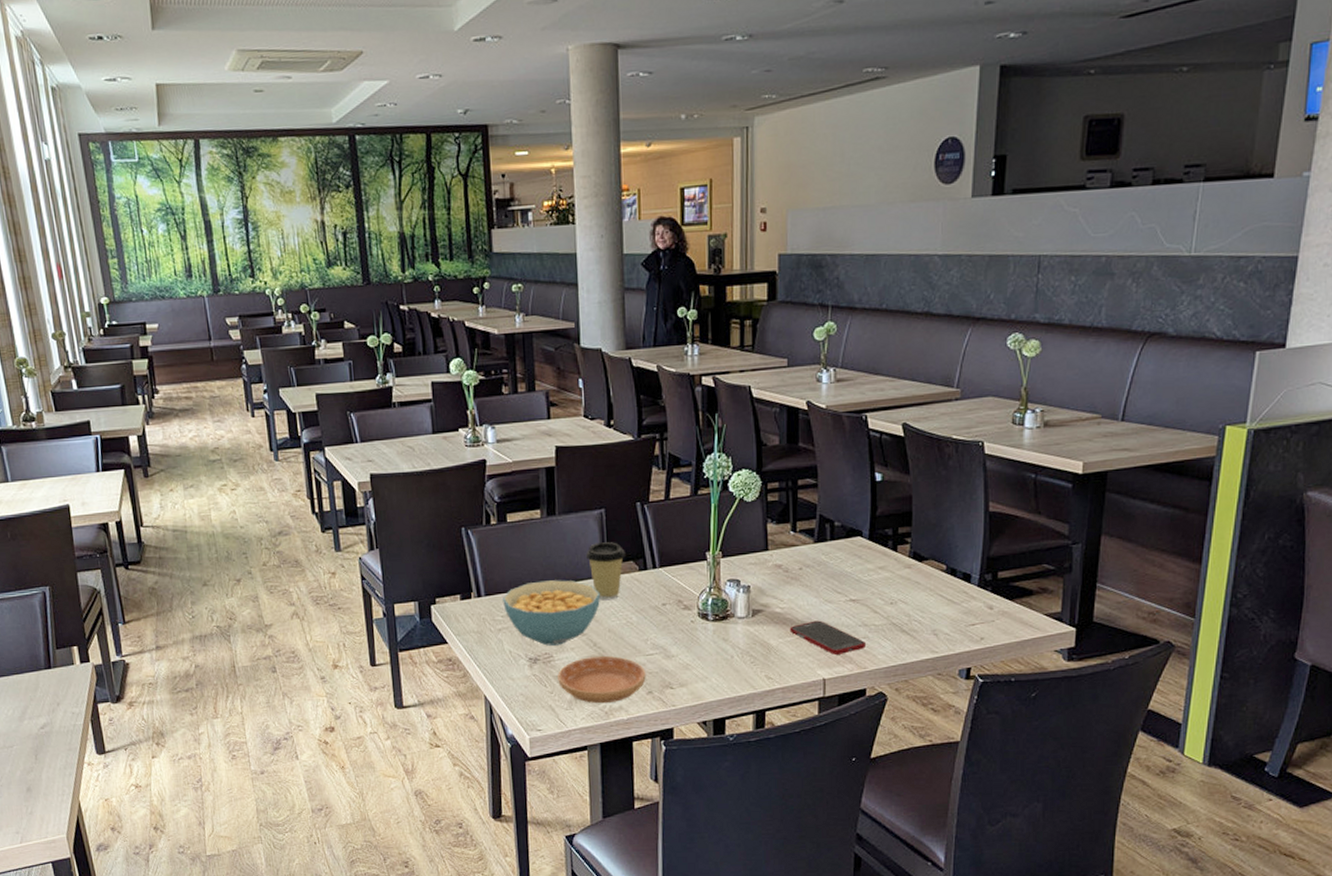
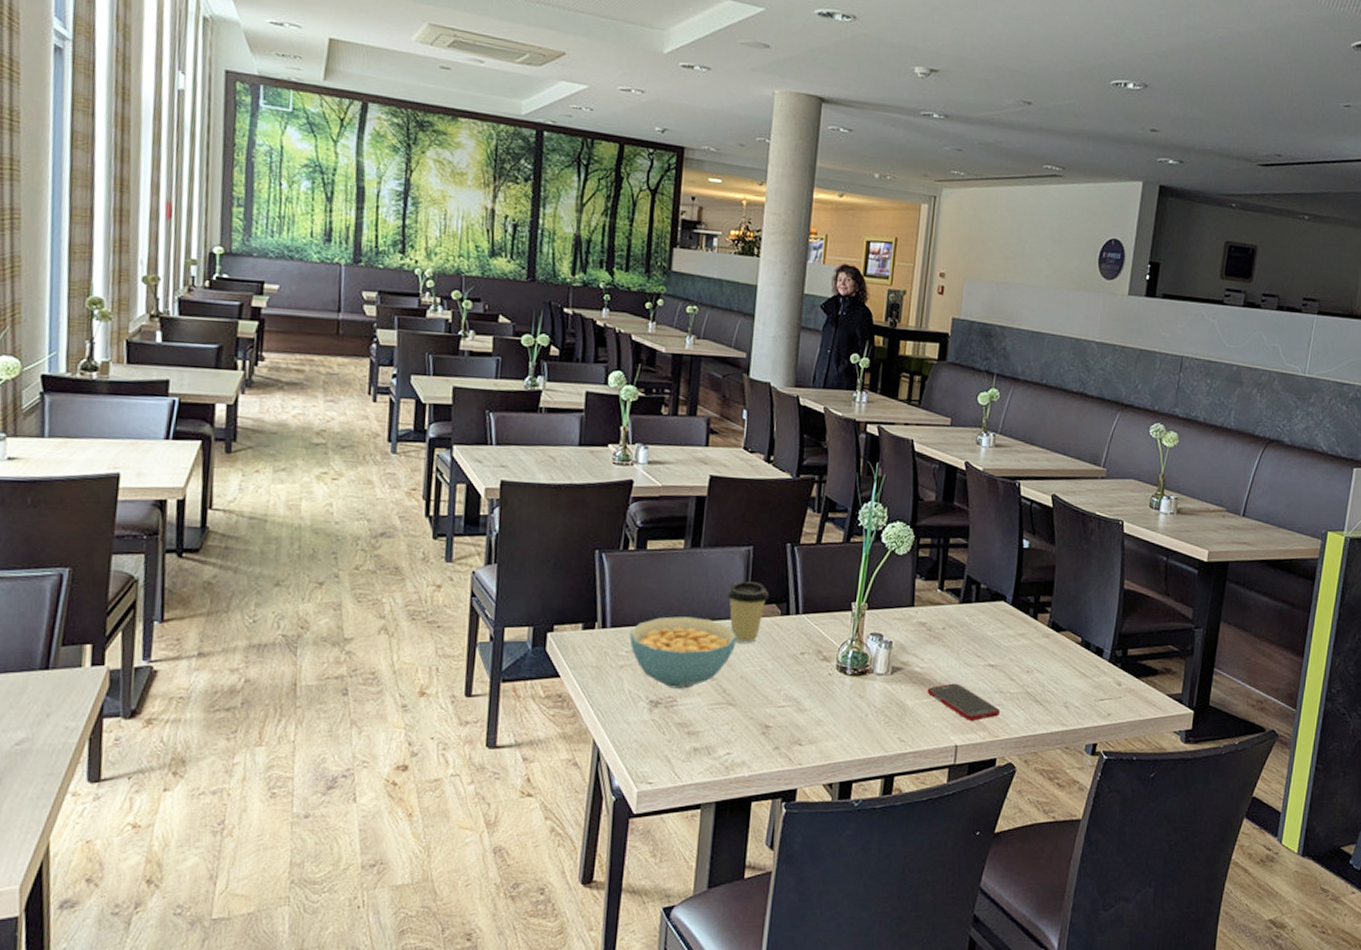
saucer: present [558,656,646,704] -> none [678,704,775,758]

